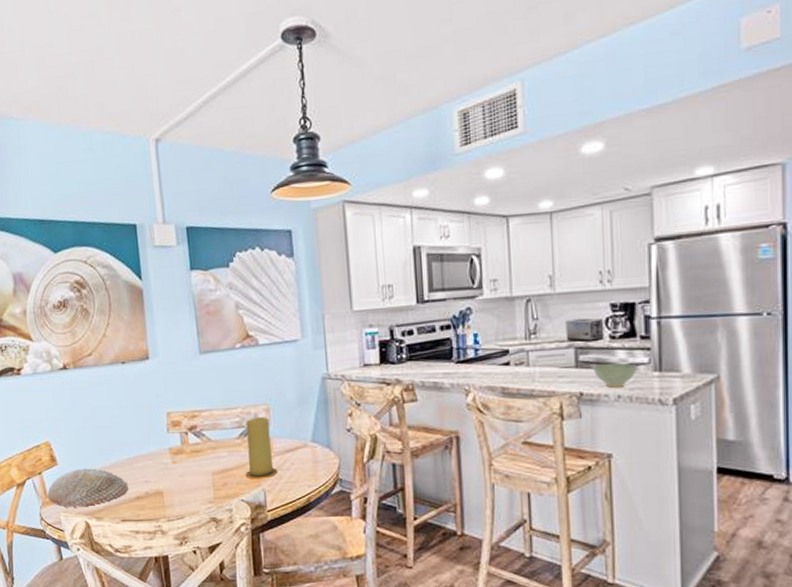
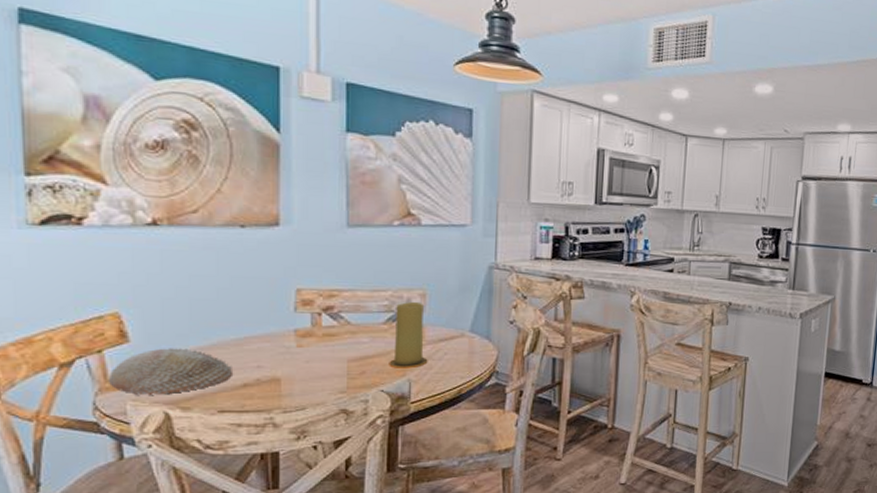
toaster: present [565,318,605,342] -> none [723,236,756,259]
bowl: present [592,363,637,388] -> none [741,279,776,300]

